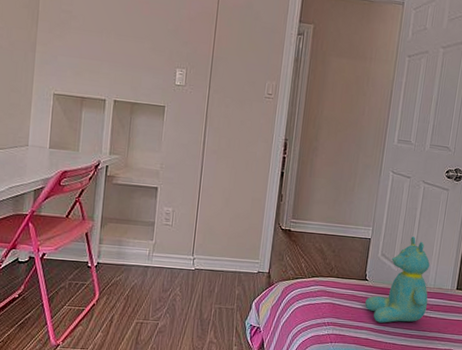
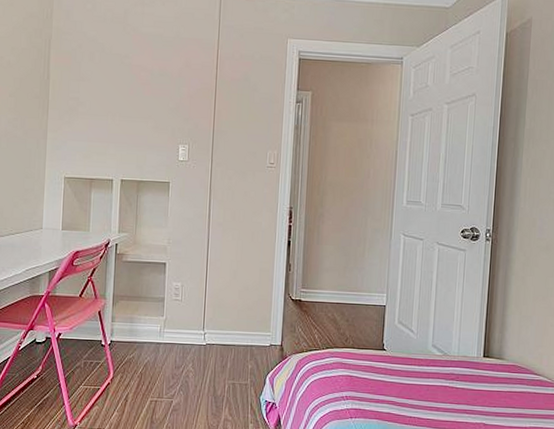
teddy bear: present [365,236,430,323] -> none [384,302,453,396]

